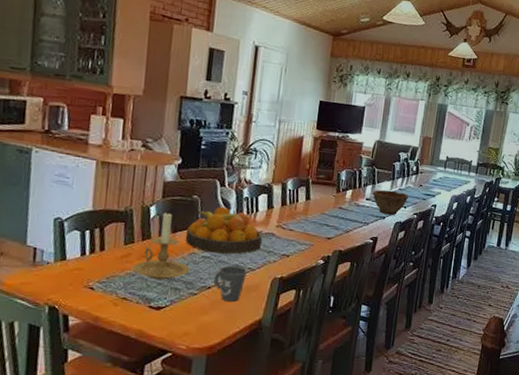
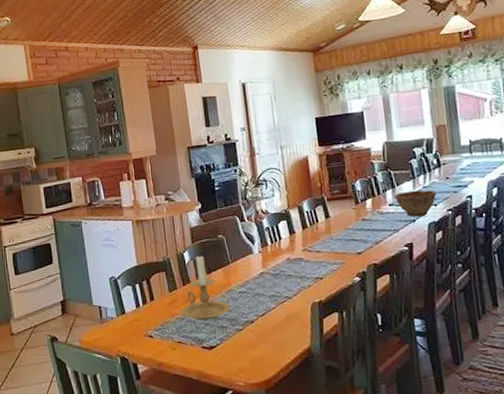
fruit bowl: present [185,206,263,254] -> none [219,240,293,287]
mug: present [213,265,247,302] -> none [254,296,285,333]

